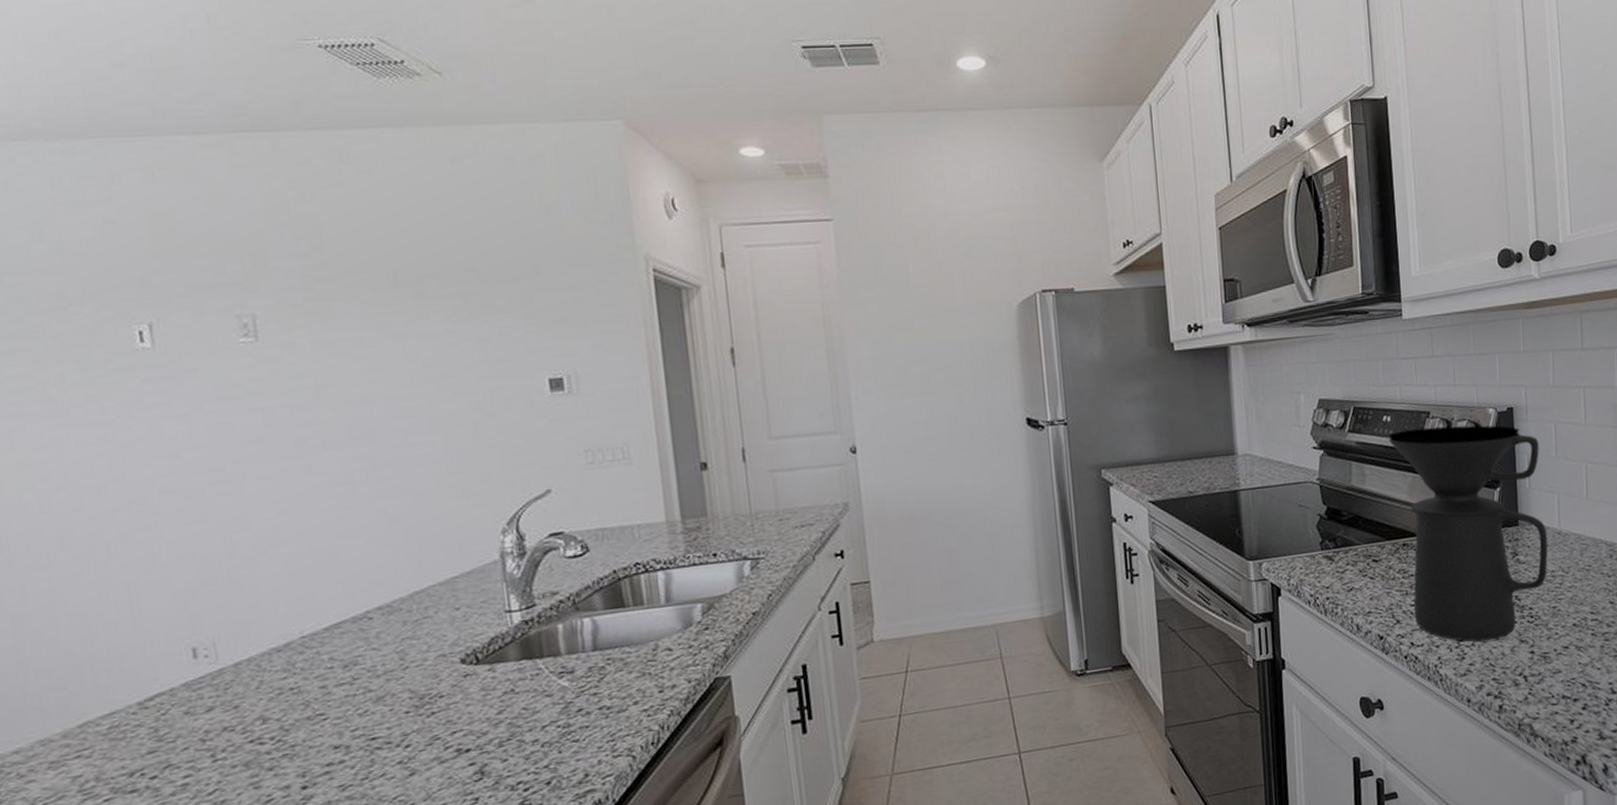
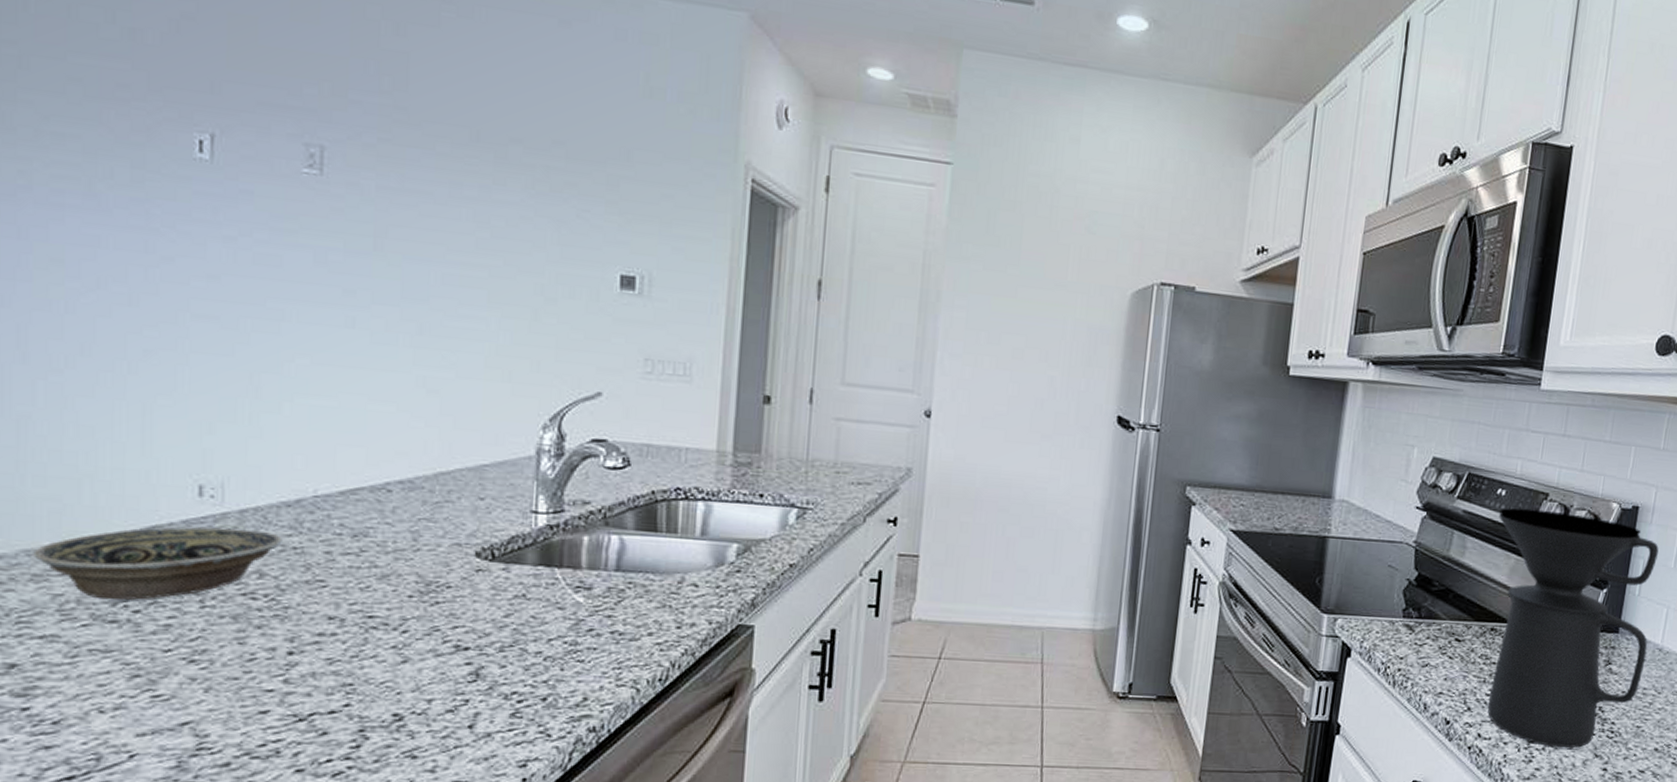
bowl: none [47,679,279,773] -> present [33,527,282,600]

